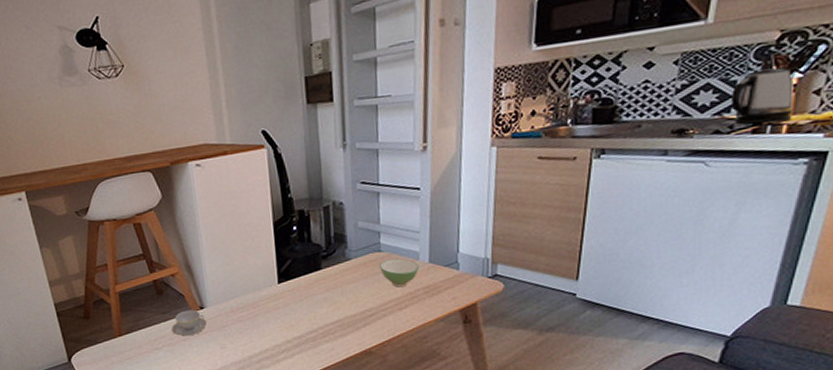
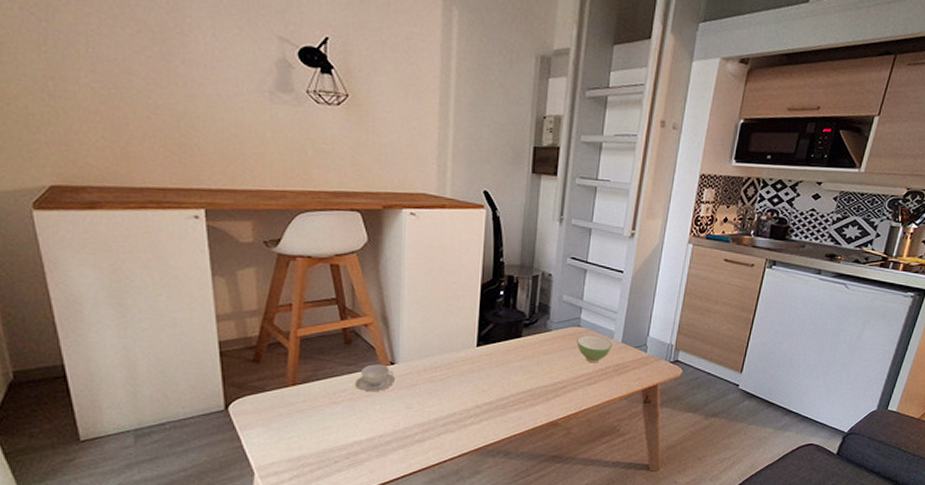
kettle: present [730,67,794,125] -> none [868,216,911,262]

